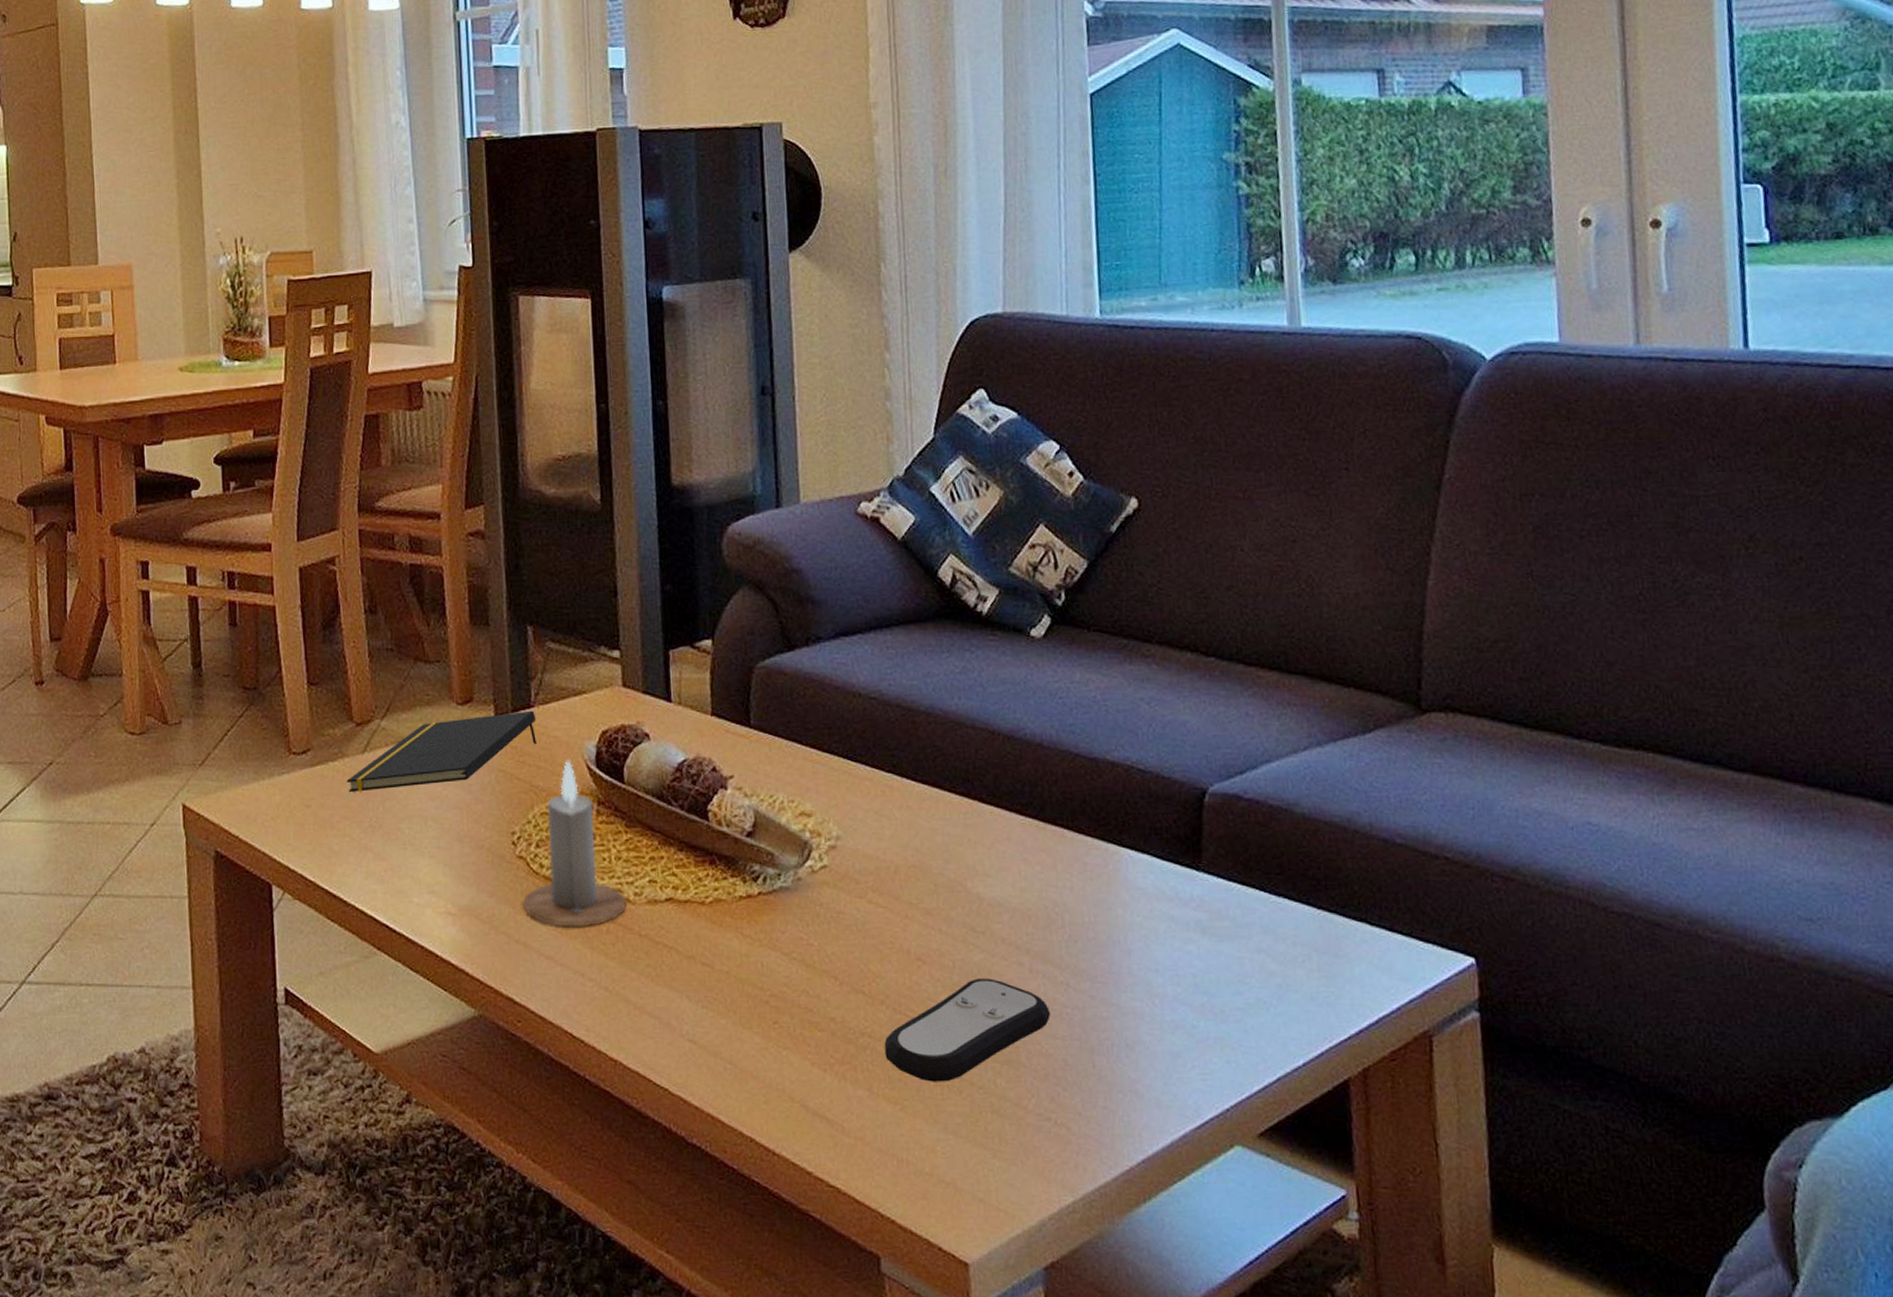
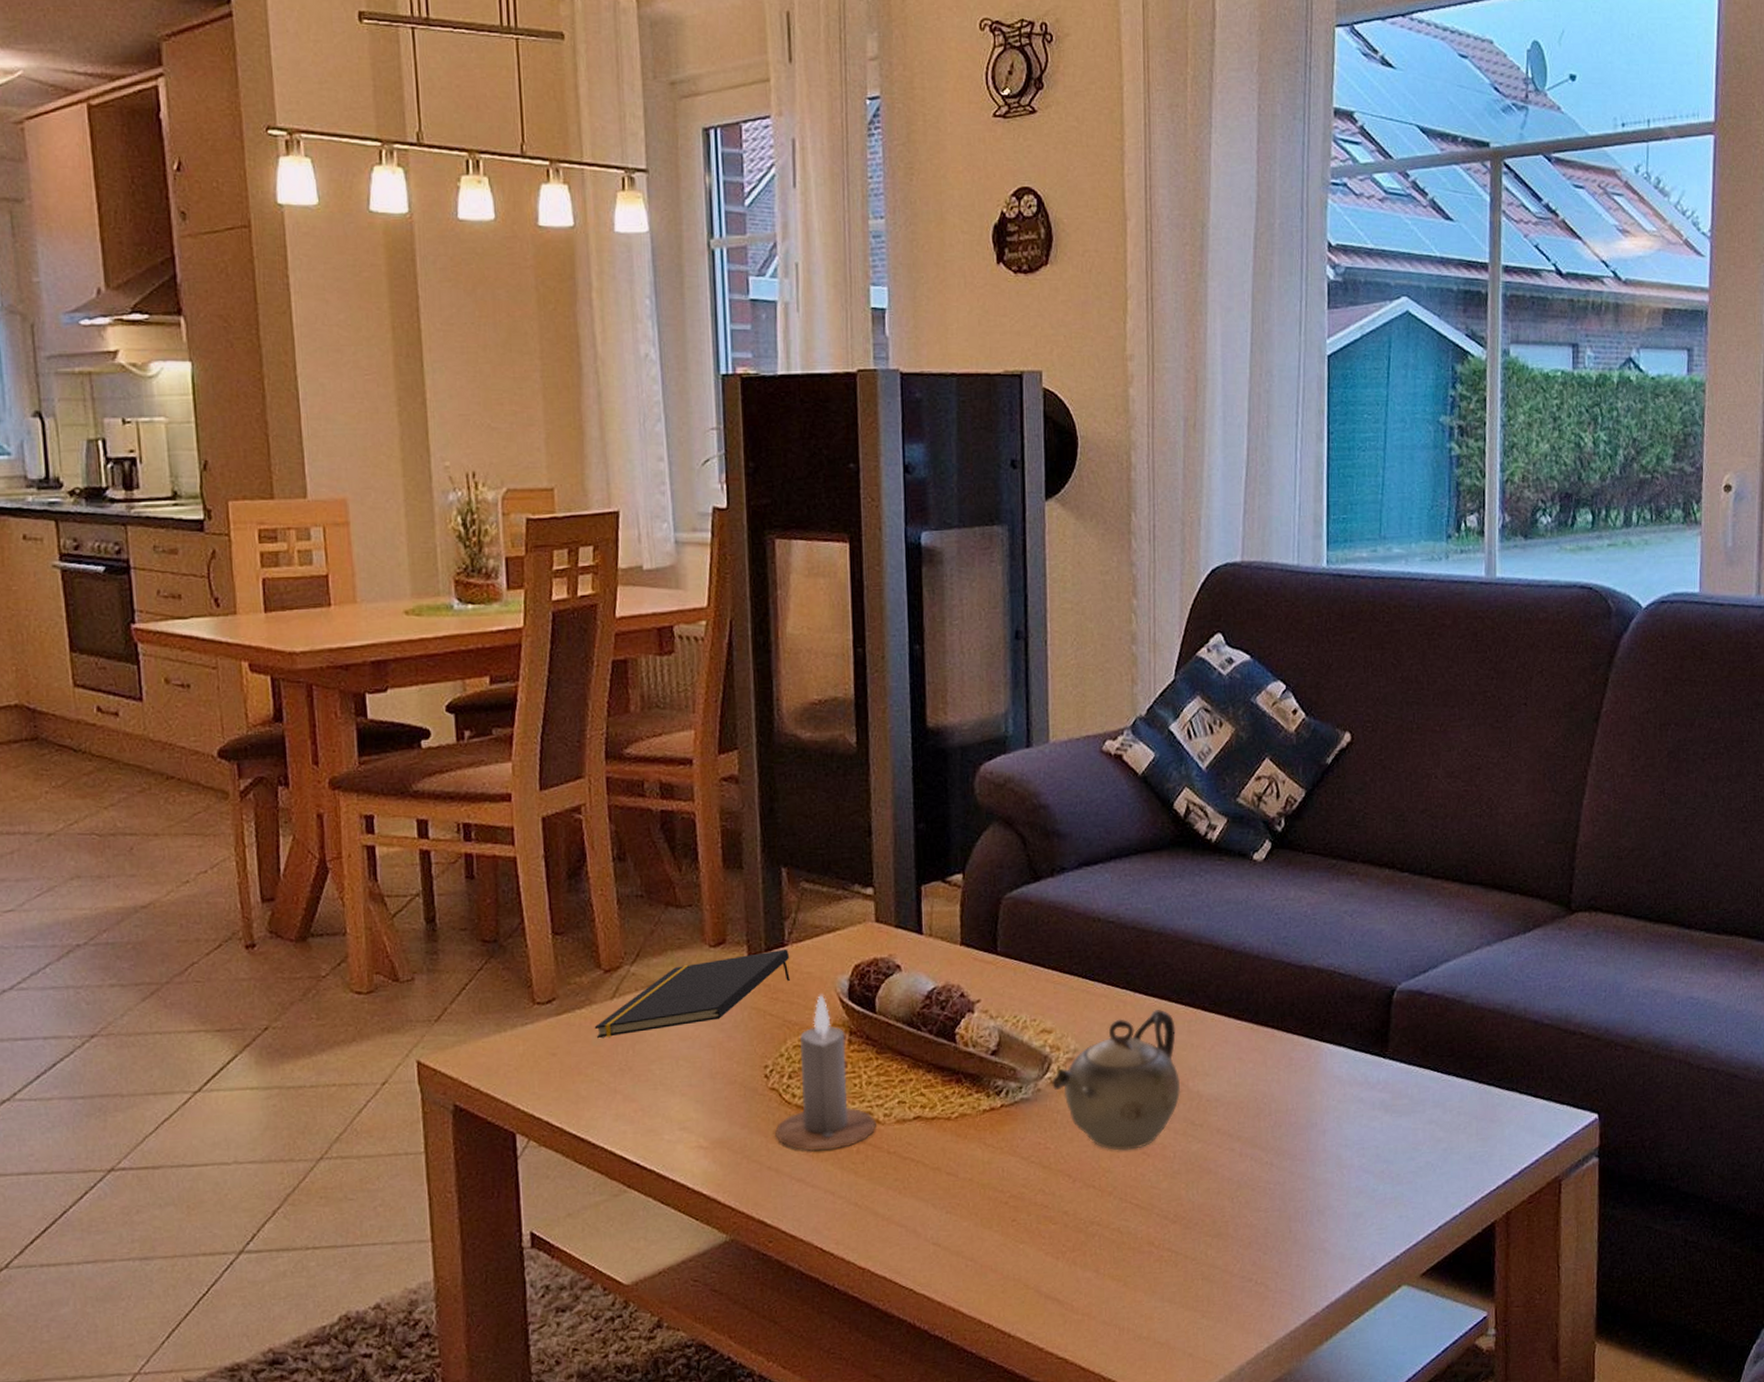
teapot: none [813,798,959,954] -> present [1052,1010,1181,1151]
remote control: present [884,978,1051,1082] -> none [1111,1164,1257,1259]

